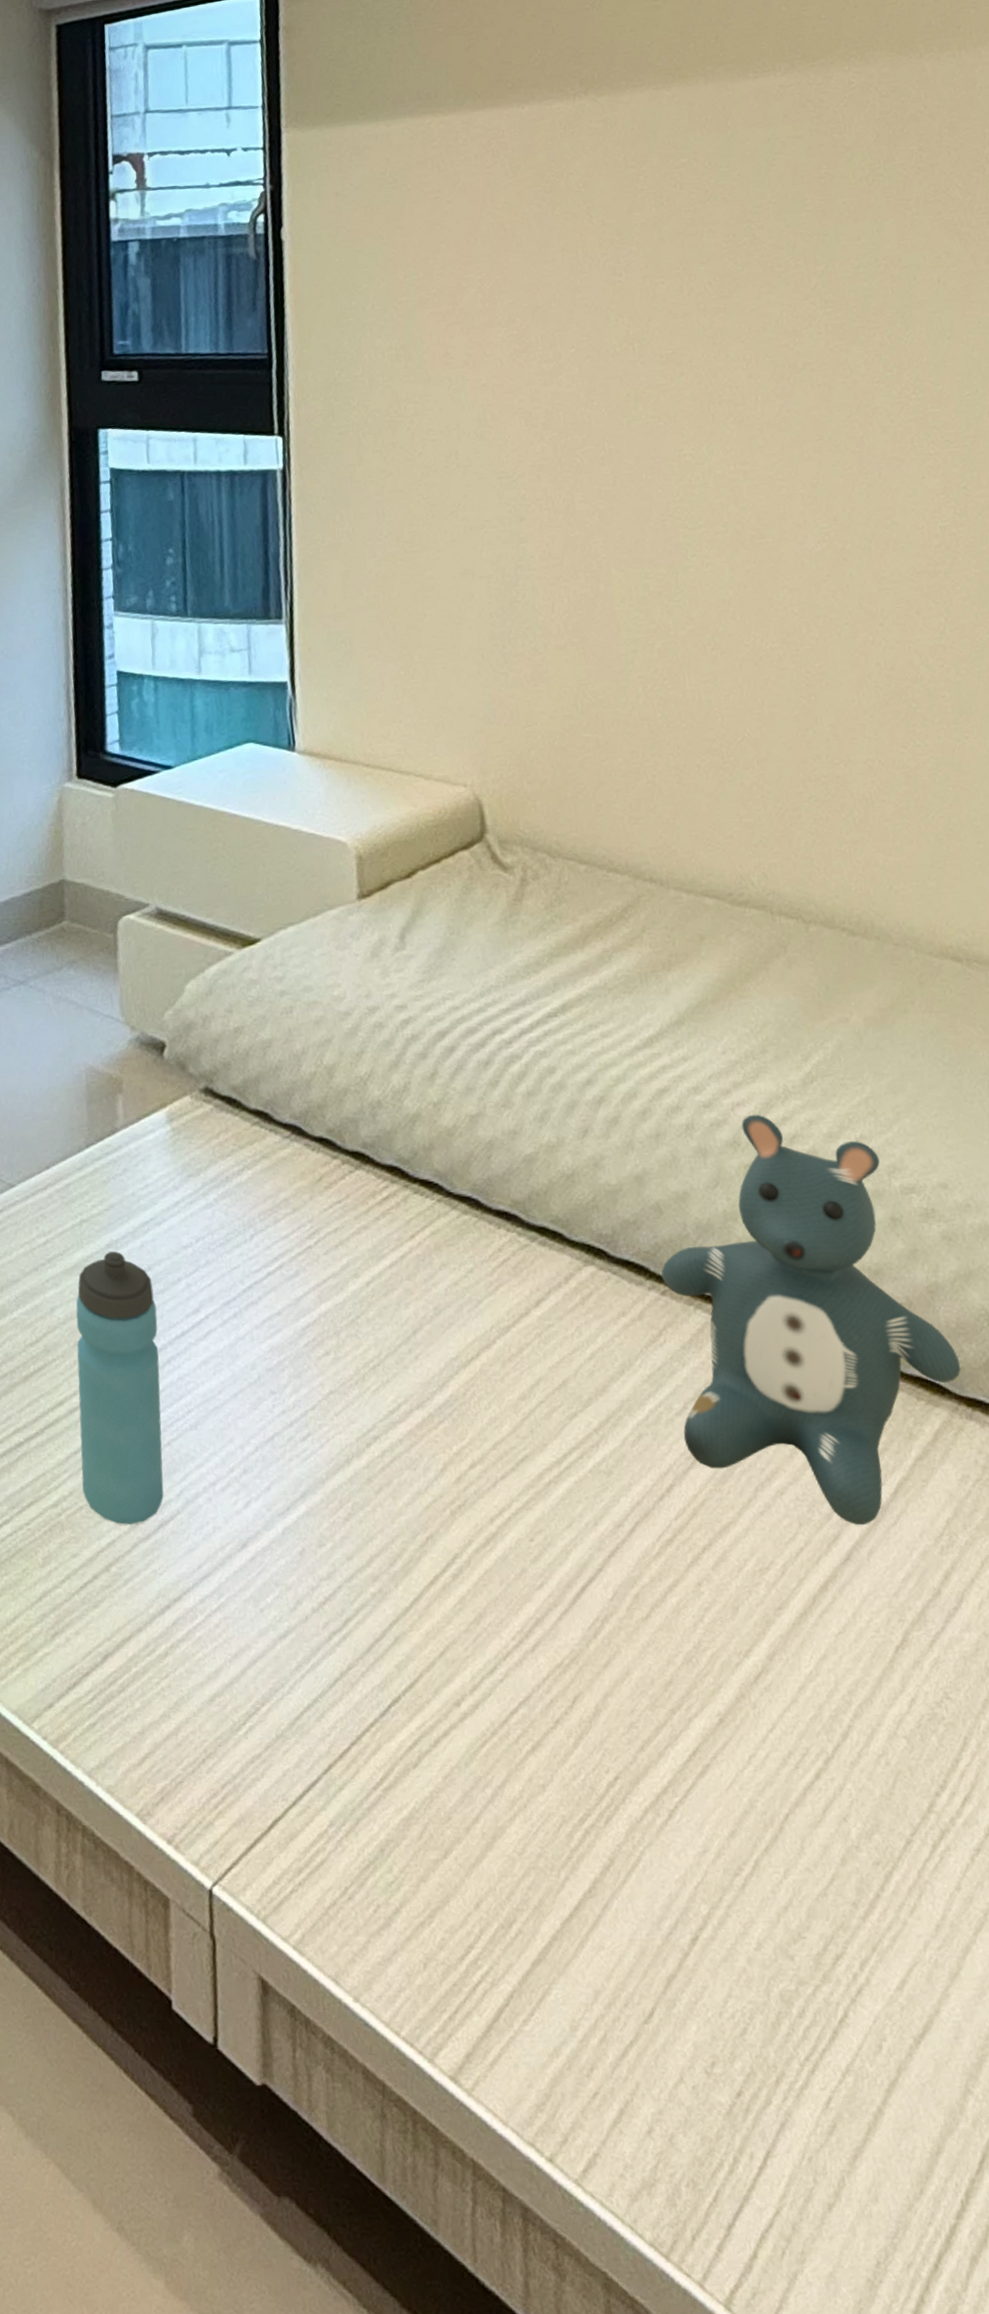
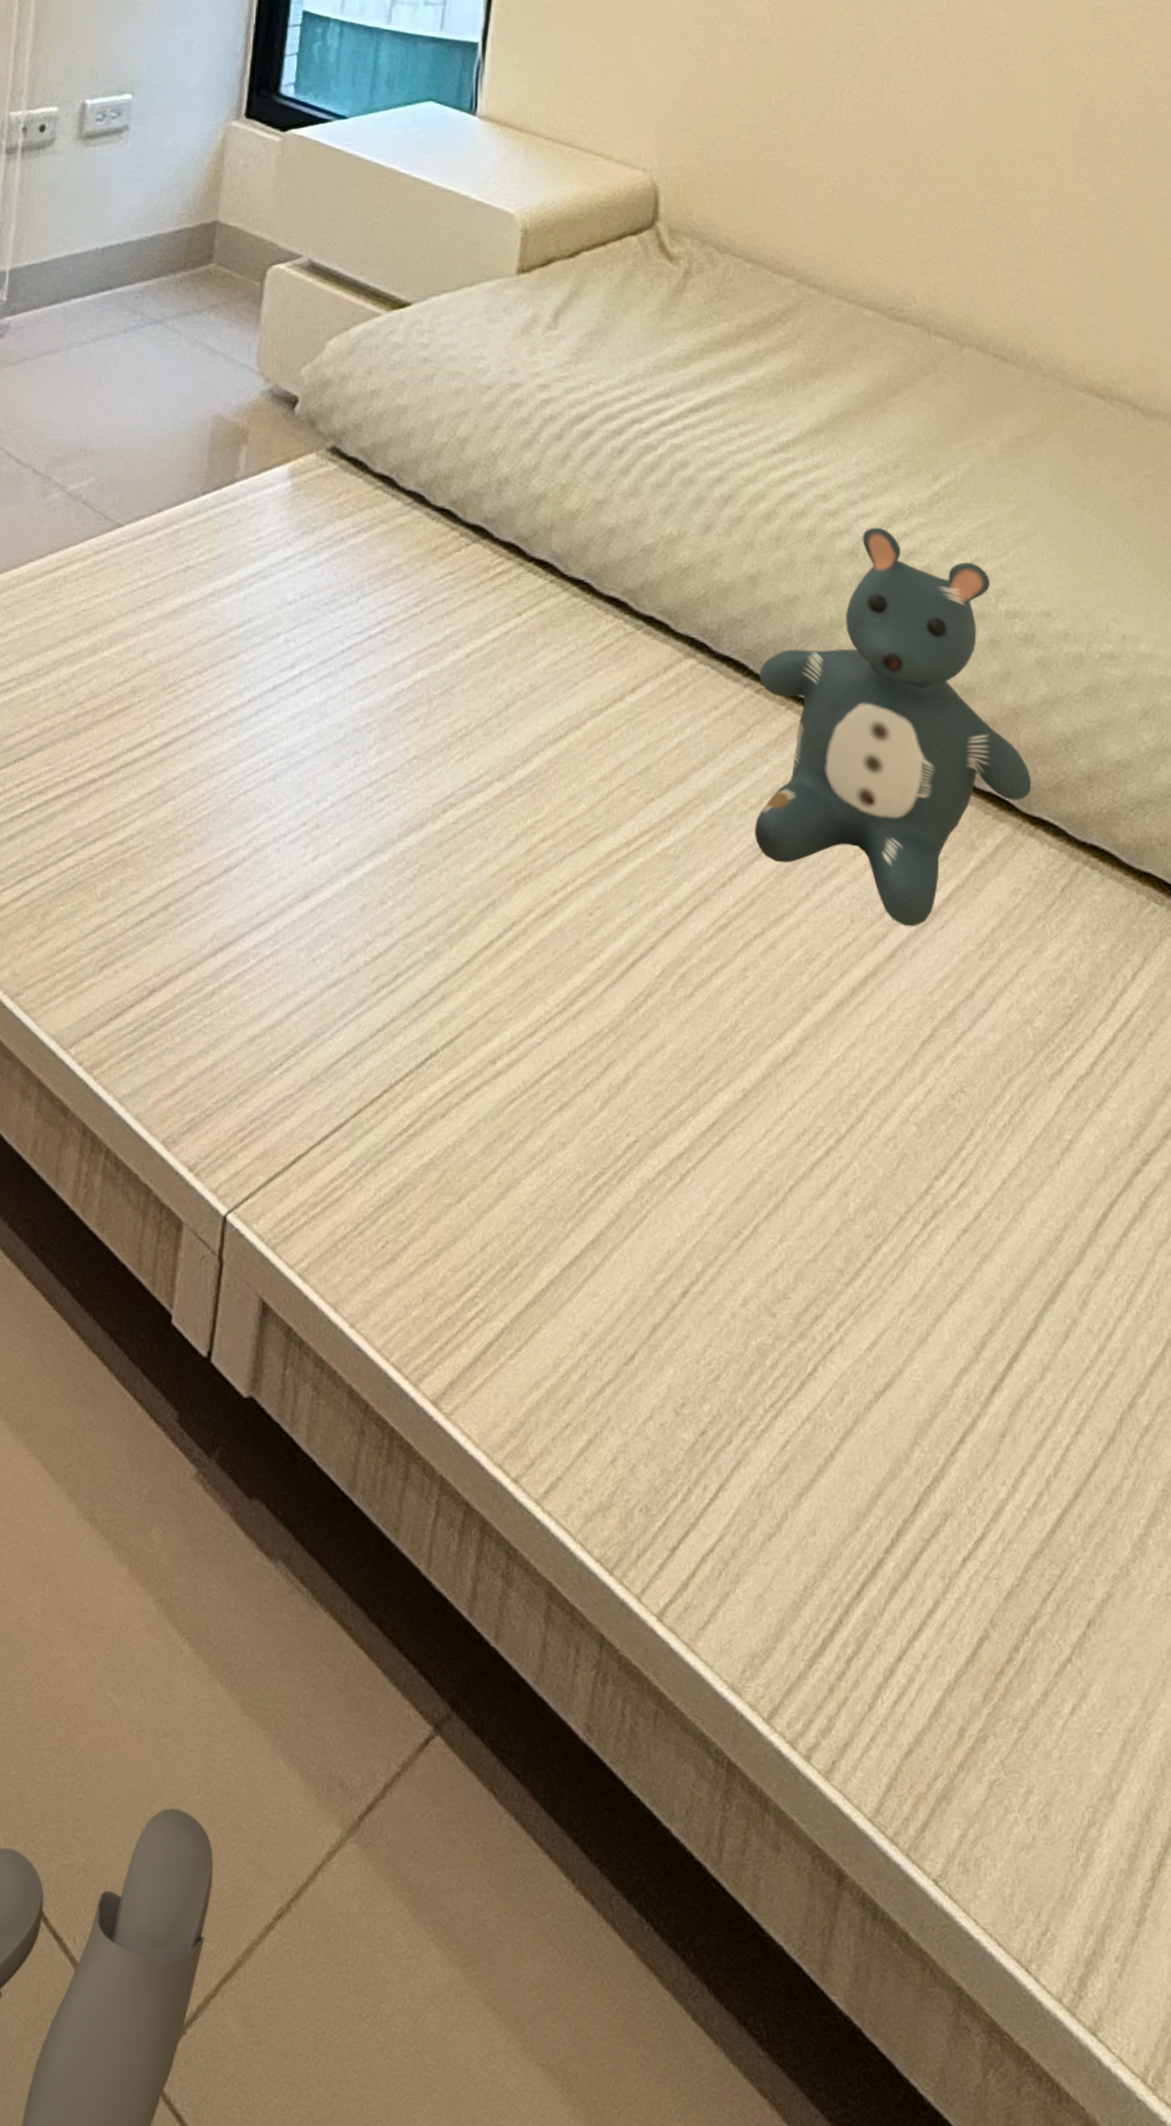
water bottle: present [76,1251,164,1525] -> none [151,600,251,868]

